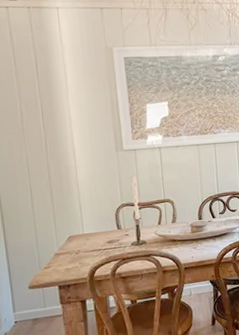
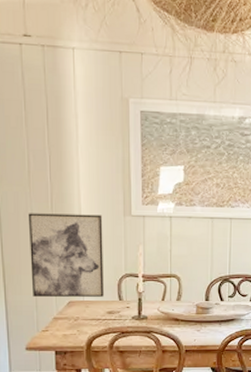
wall art: none [23,152,103,236] -> present [27,213,104,297]

